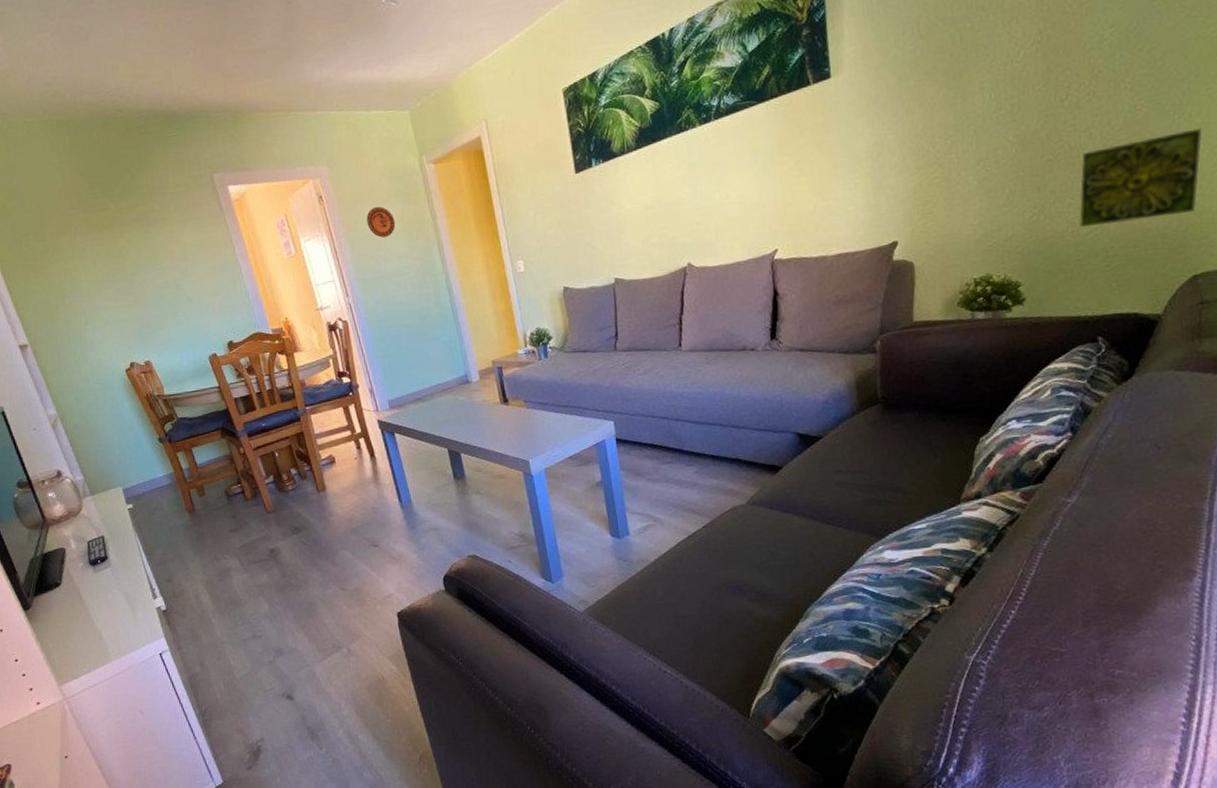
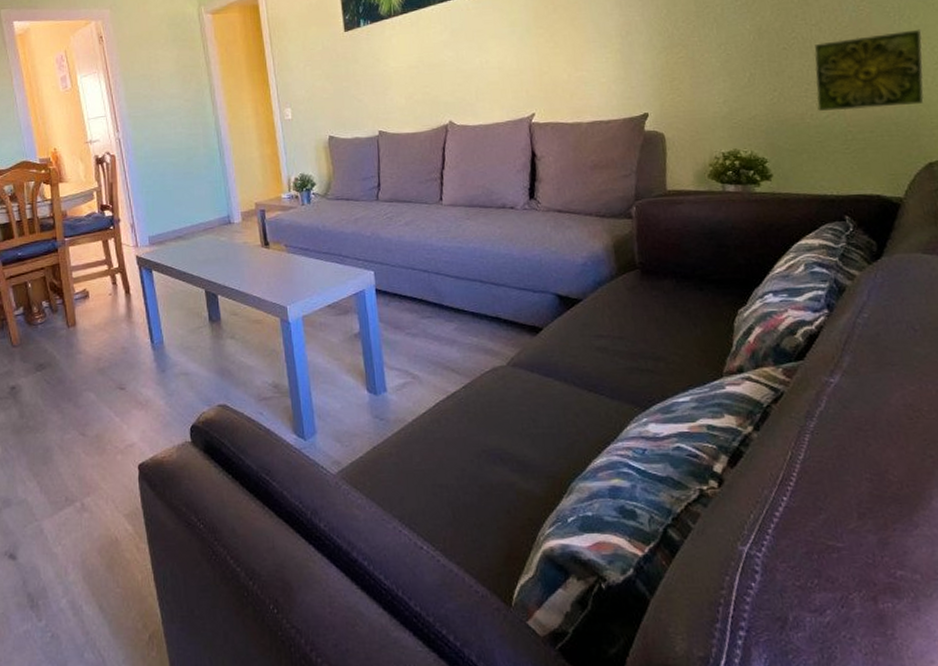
decorative plate: present [366,206,396,238] -> none [143,50,171,78]

